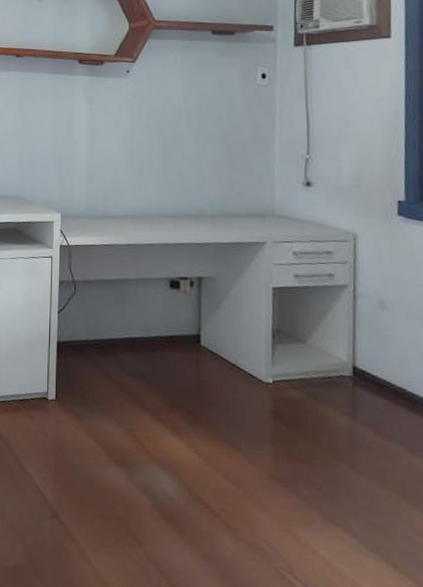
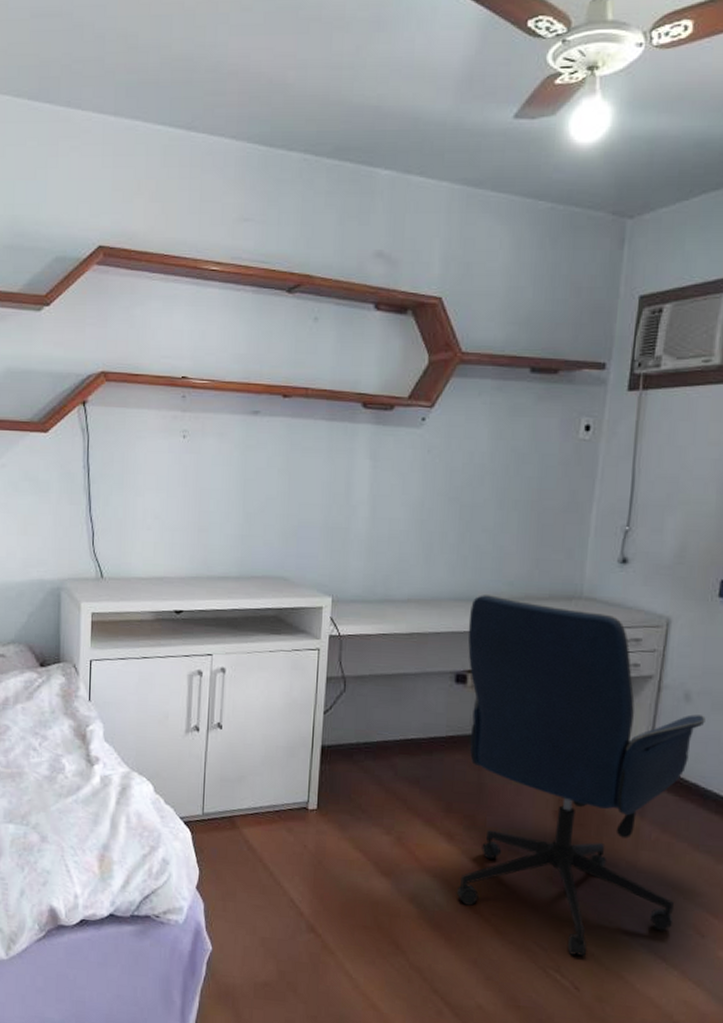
office chair: none [177,212,403,559] -> present [456,595,706,956]

